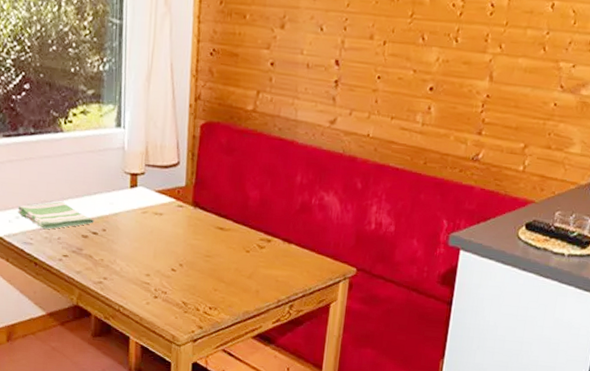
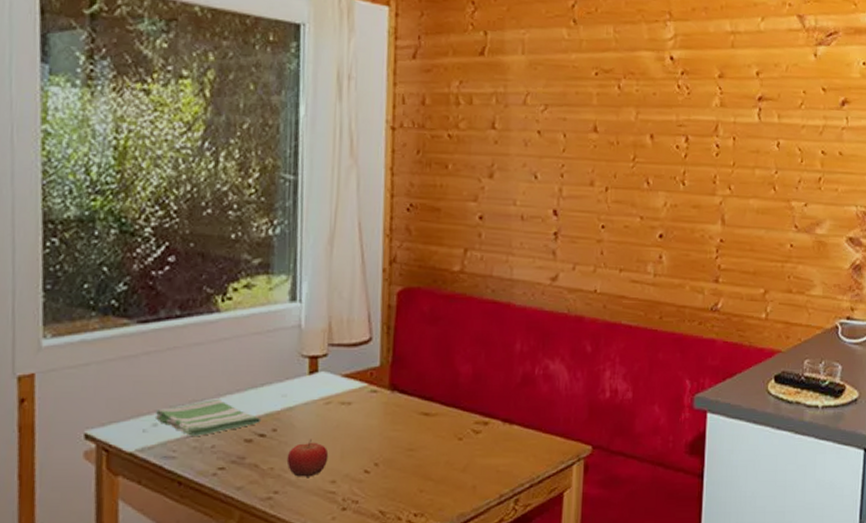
fruit: none [113,240,145,270] -> present [286,439,329,477]

